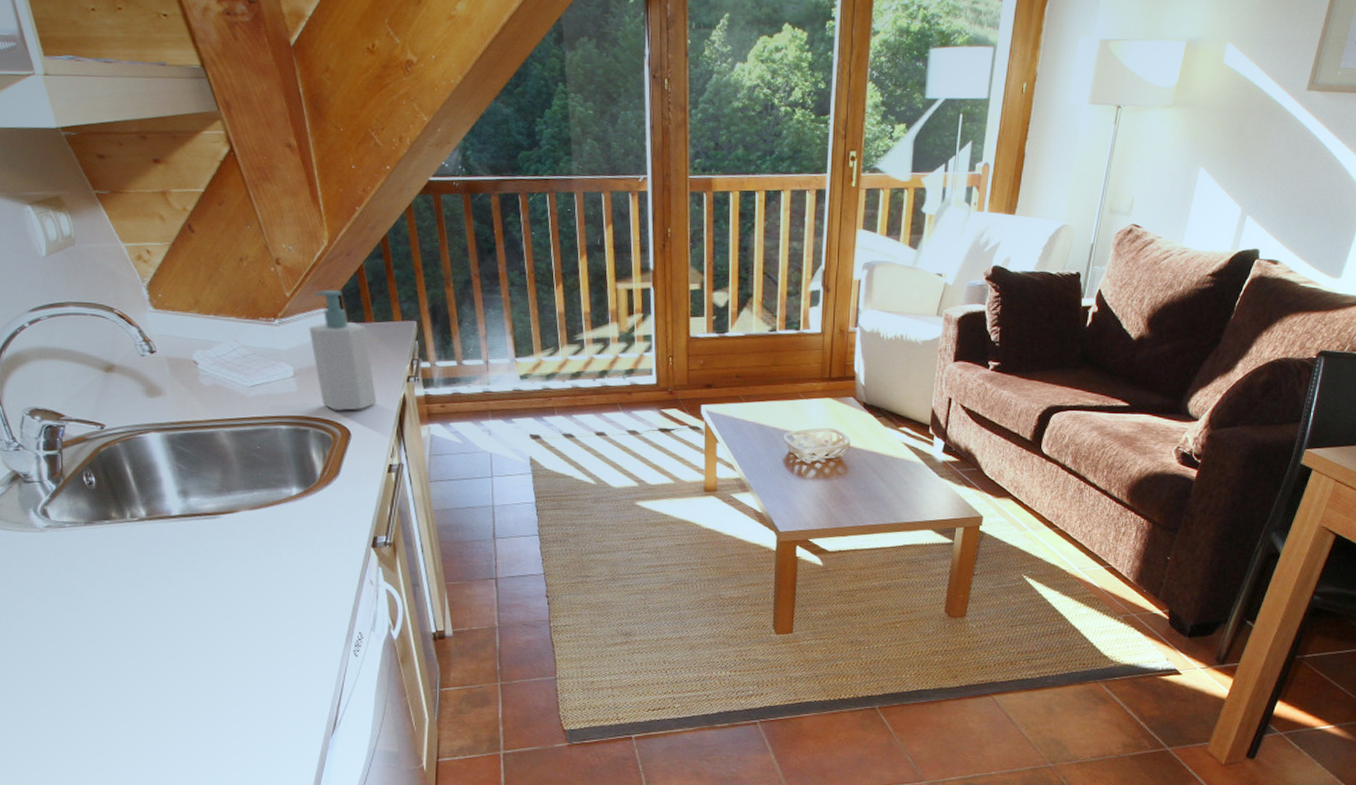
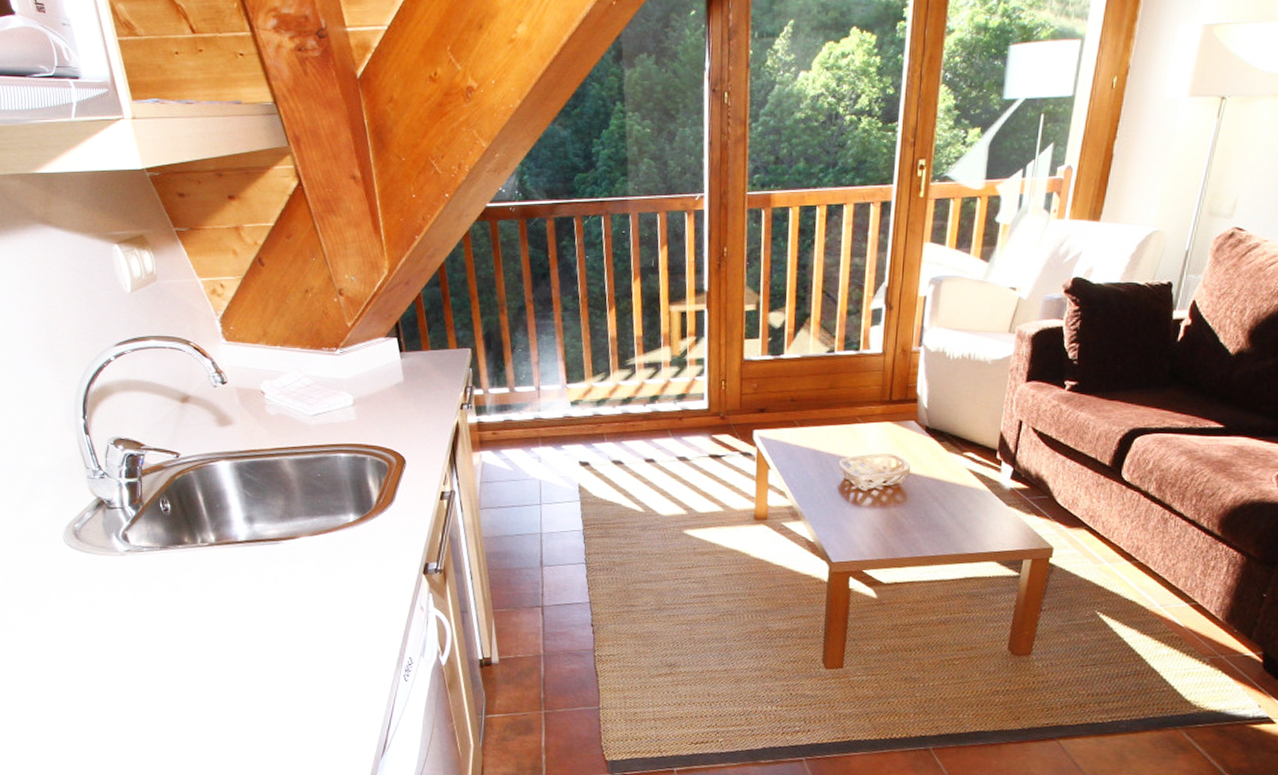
soap bottle: present [309,290,377,411] -> none [368,319,432,439]

